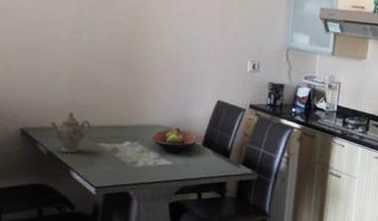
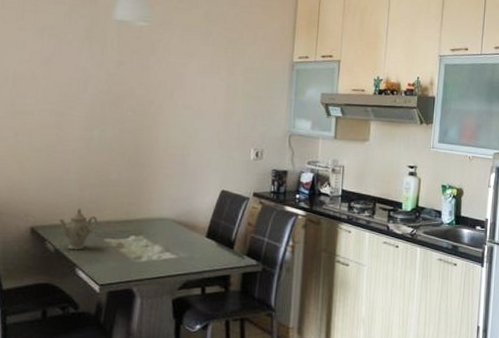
fruit bowl: present [151,126,197,153] -> none [156,218,201,246]

